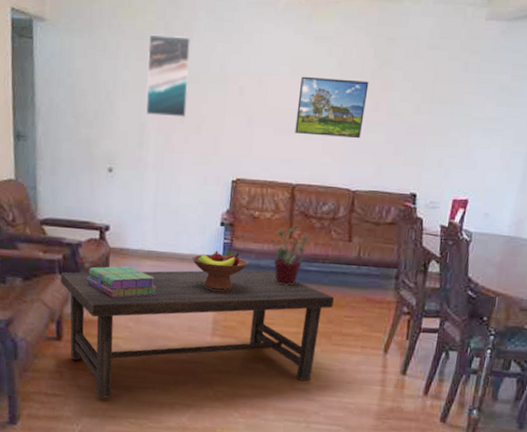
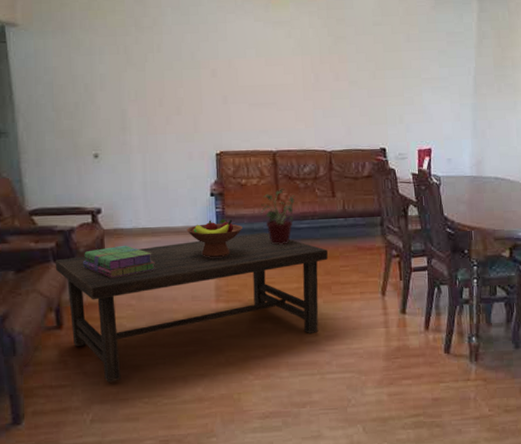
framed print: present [146,34,192,118] -> none [120,30,165,102]
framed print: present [295,76,369,139] -> none [266,56,328,107]

